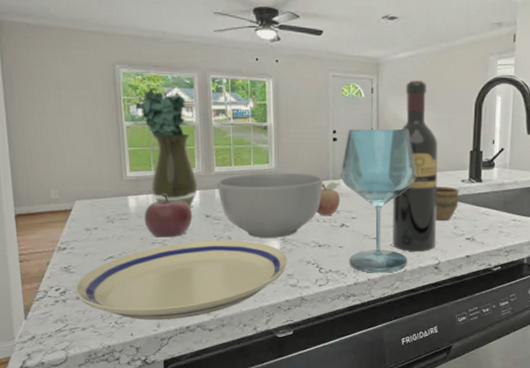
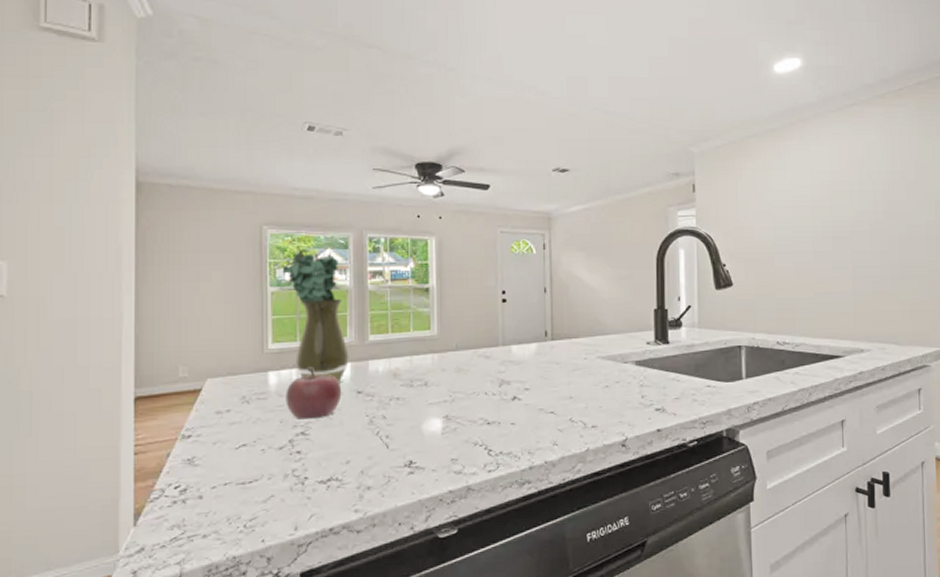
plate: present [75,240,288,321] -> none [198,419,451,522]
bowl: present [216,173,324,238] -> none [370,339,493,416]
fruit: present [317,182,341,216] -> none [485,349,512,388]
wine glass: present [340,129,417,273] -> none [510,288,597,454]
wine bottle: present [393,80,438,251] -> none [571,234,622,426]
cup: present [435,187,460,220] -> none [618,350,646,389]

